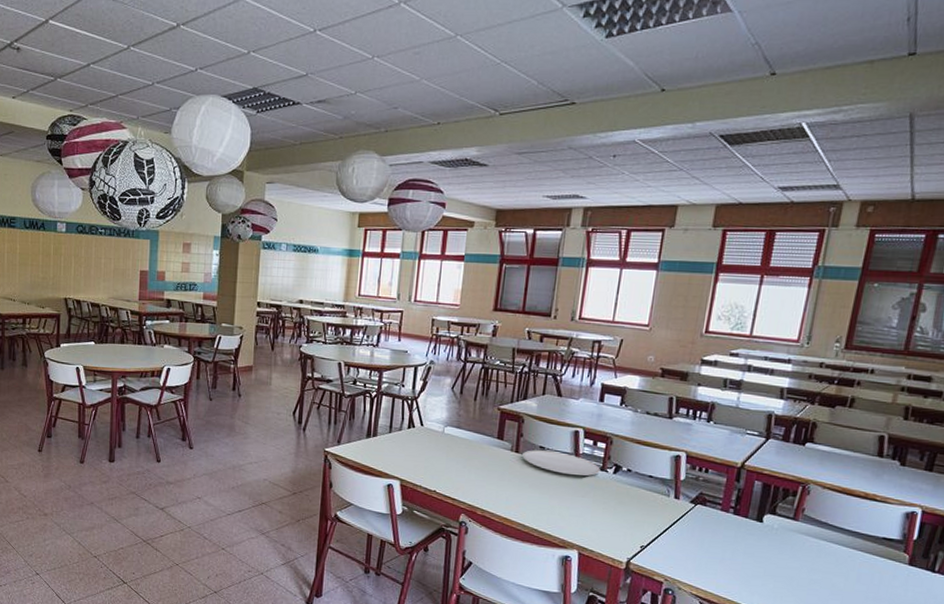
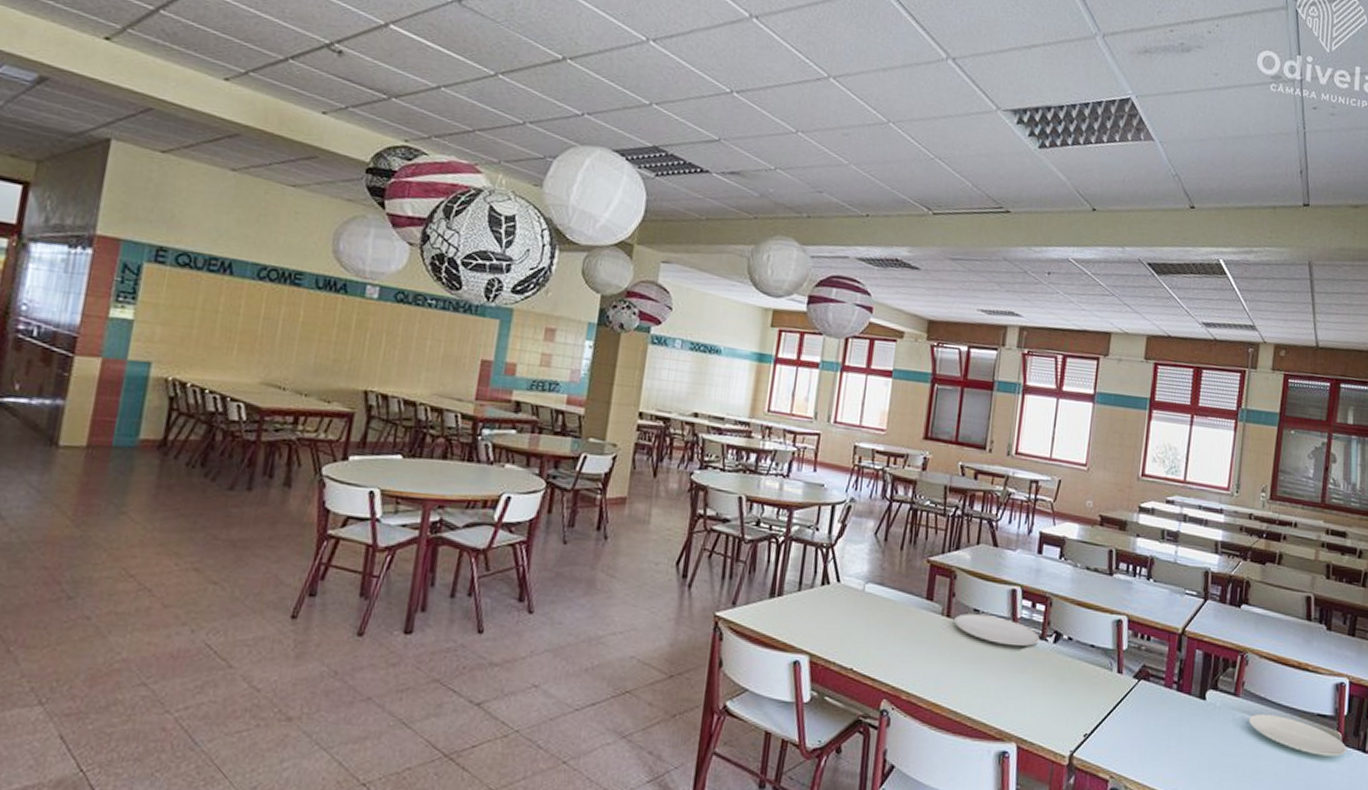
plate: none [806,535,914,575] -> present [1248,713,1347,757]

